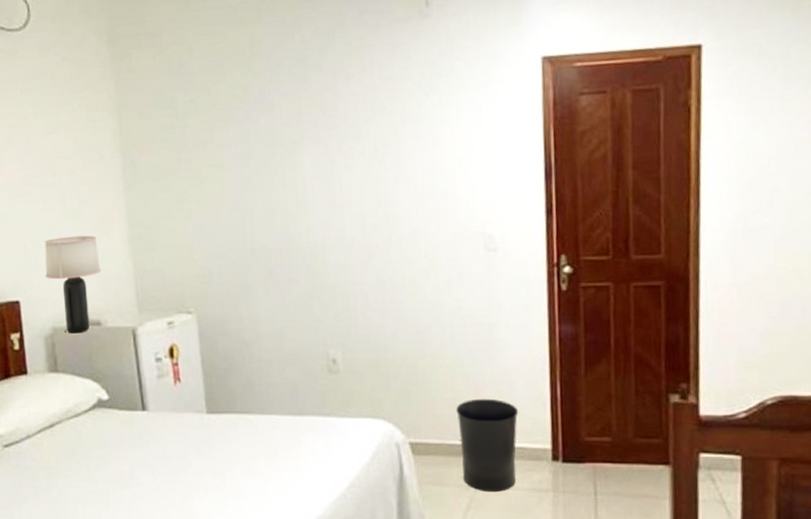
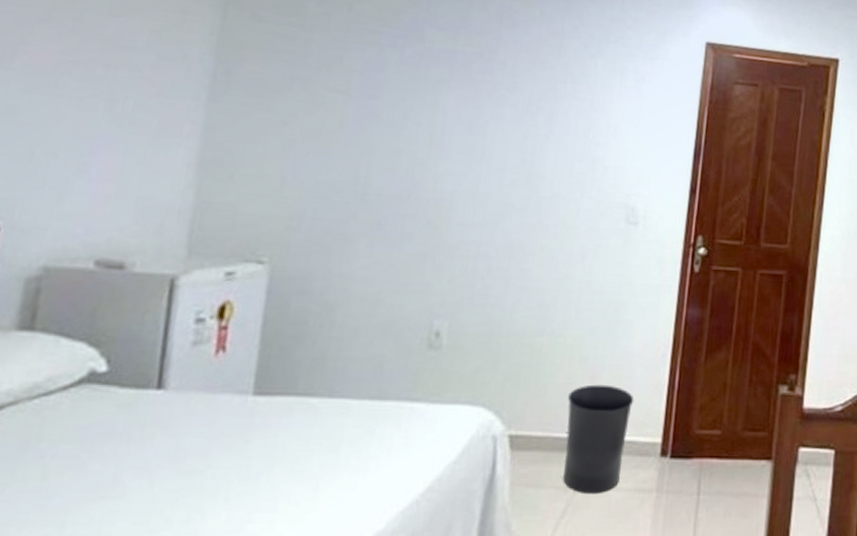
table lamp: present [44,235,102,334] -> none [52,147,150,278]

